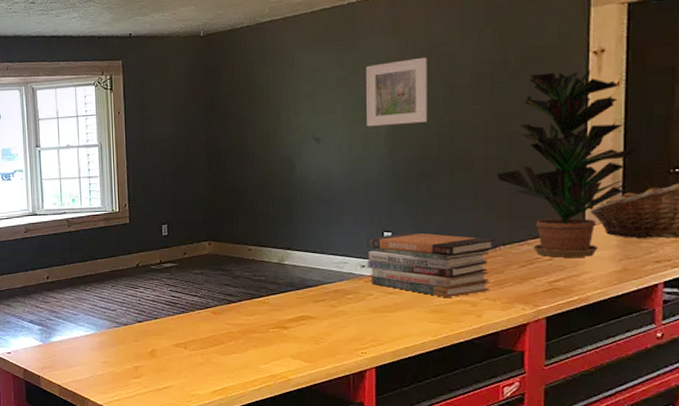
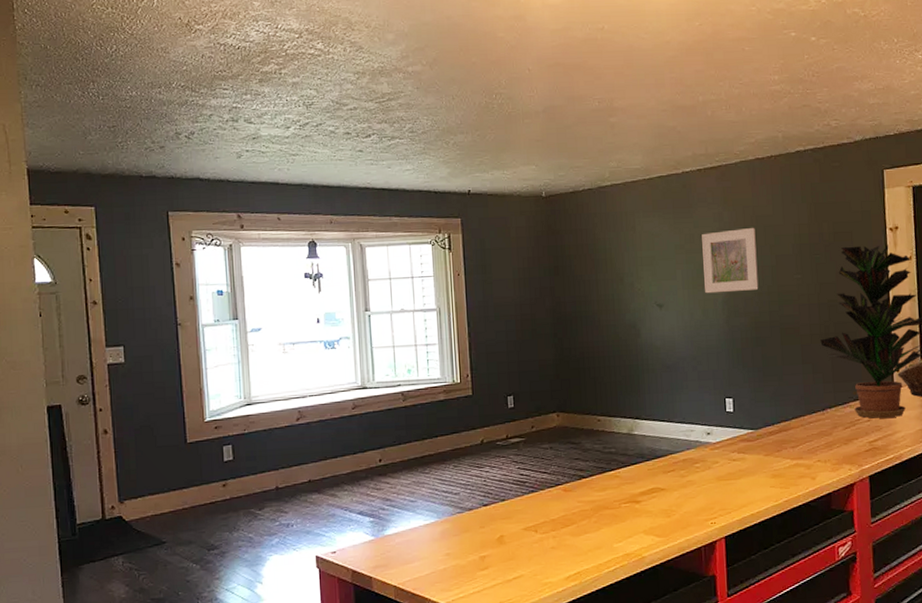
book stack: present [367,232,496,297] -> none [711,397,824,462]

